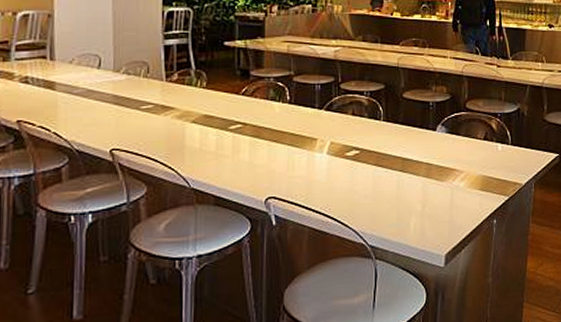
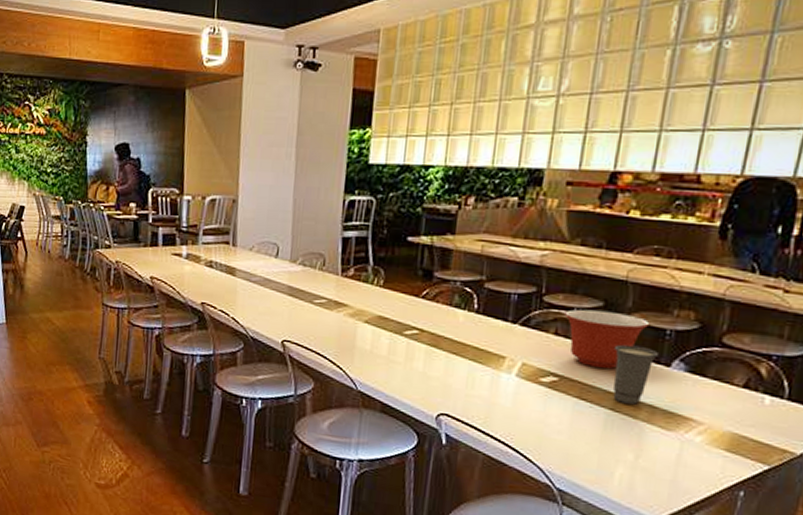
mixing bowl: none [358,92,417,138] -> present [565,309,649,369]
cup: none [396,117,428,165] -> present [613,344,660,405]

